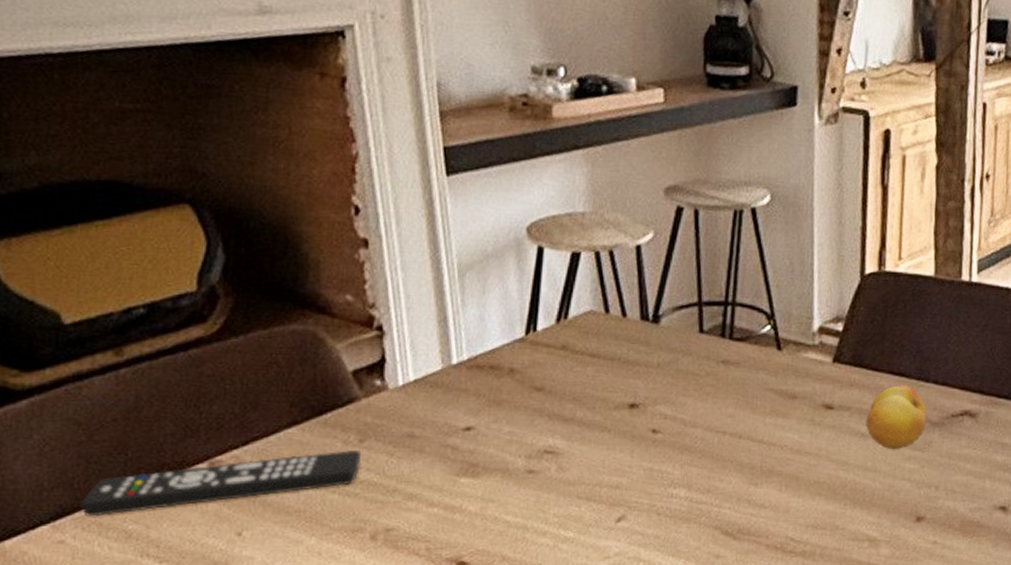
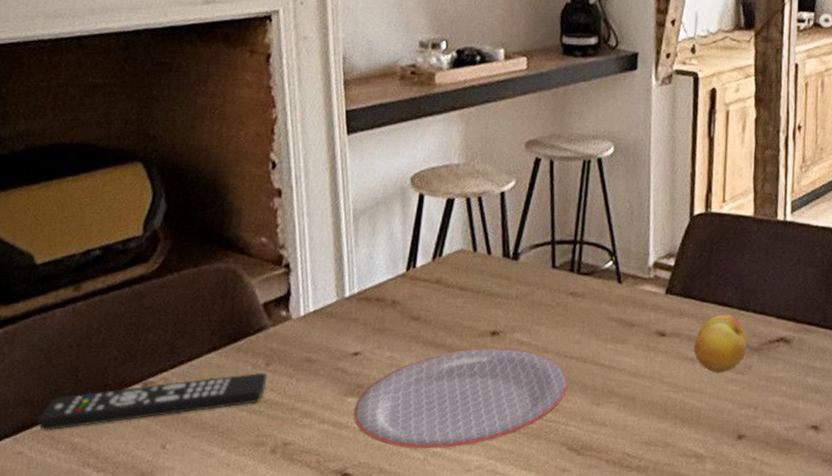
plate: none [467,422,722,534] -> present [353,347,569,449]

